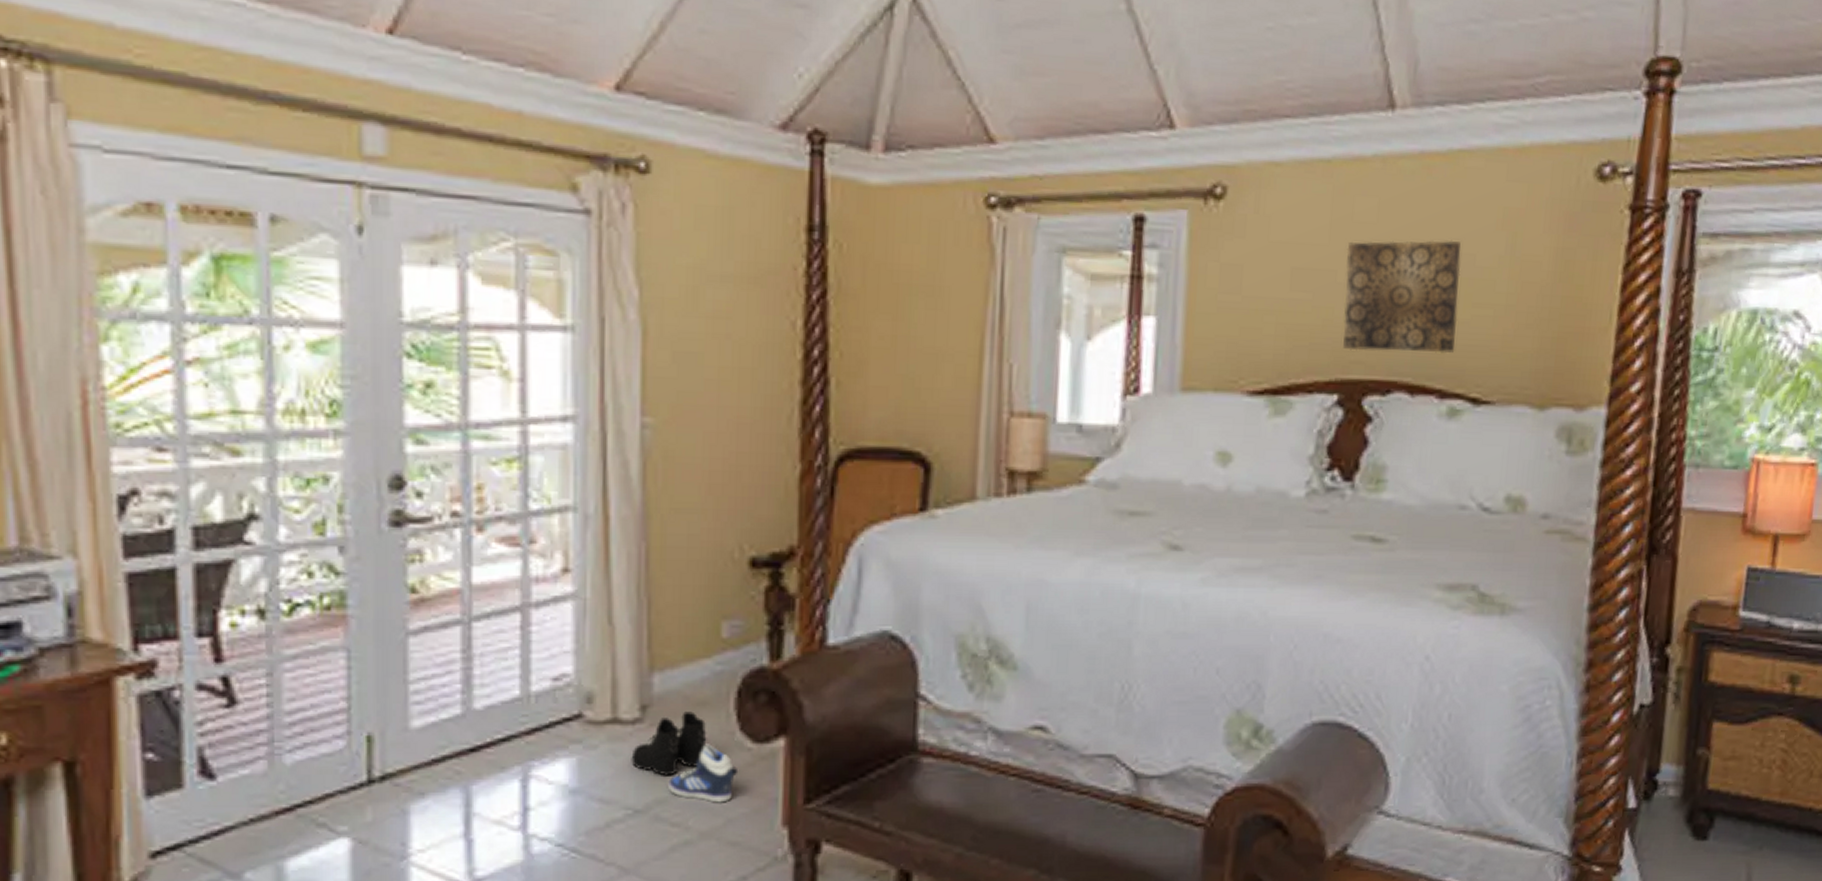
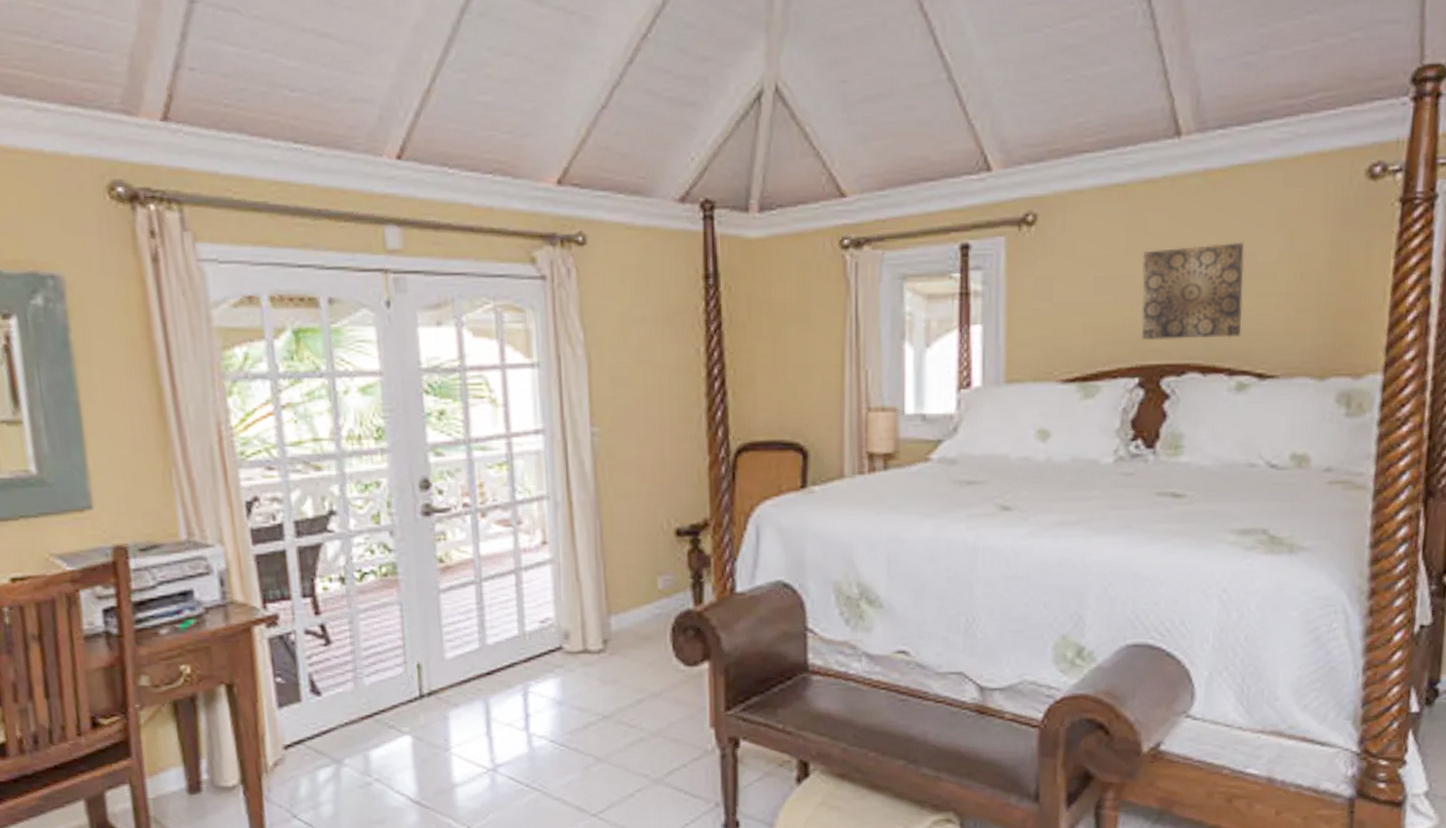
boots: present [631,711,707,776] -> none [598,644,652,691]
sneaker: present [668,744,739,803] -> none [626,667,676,711]

